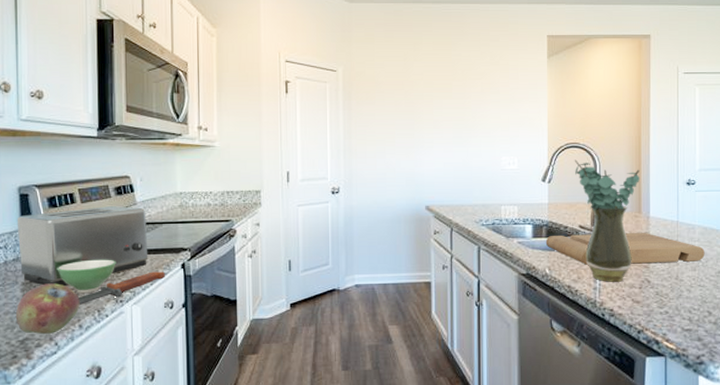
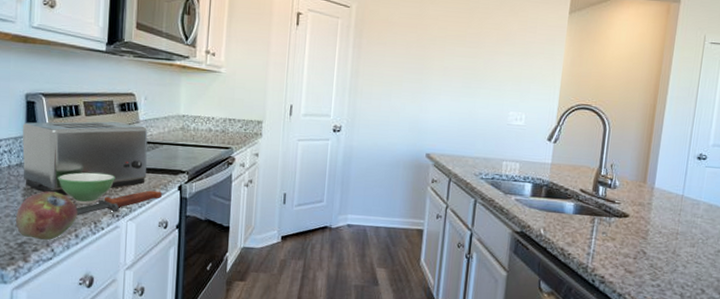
cutting board: present [545,232,705,265] -> none [543,196,707,238]
vase: present [574,159,640,282] -> none [582,121,650,250]

